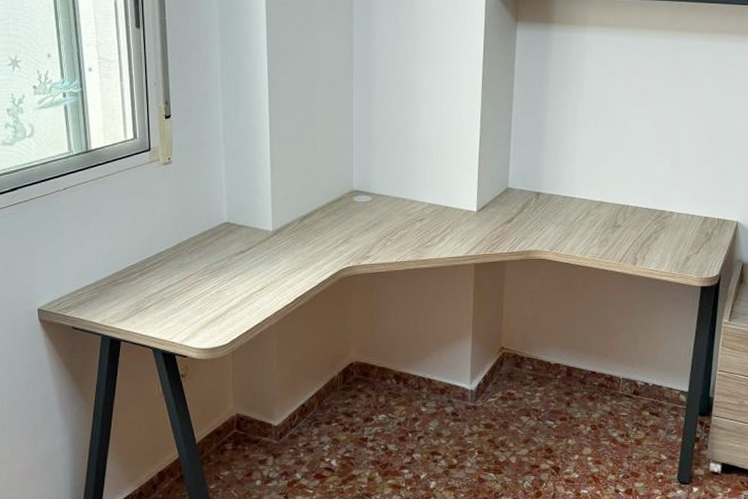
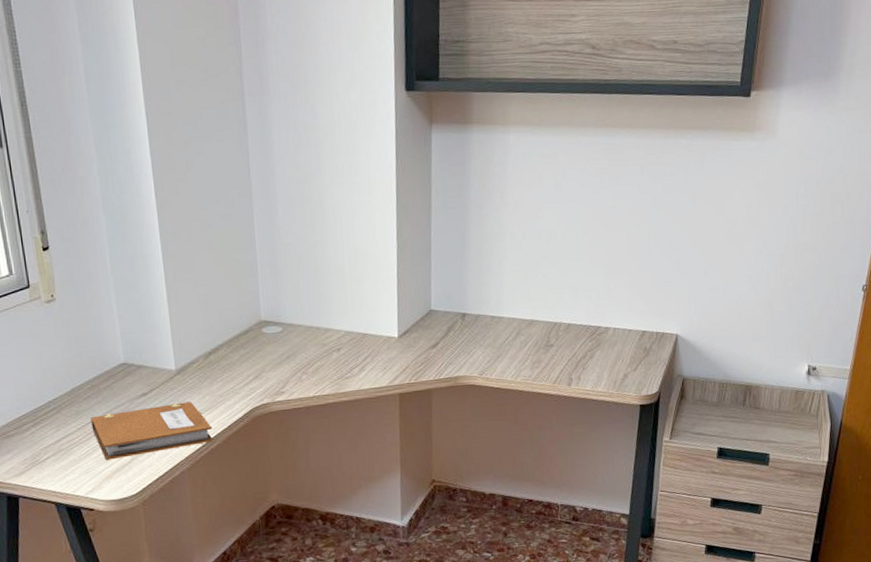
notebook: none [192,261,302,311] -> present [91,402,214,460]

